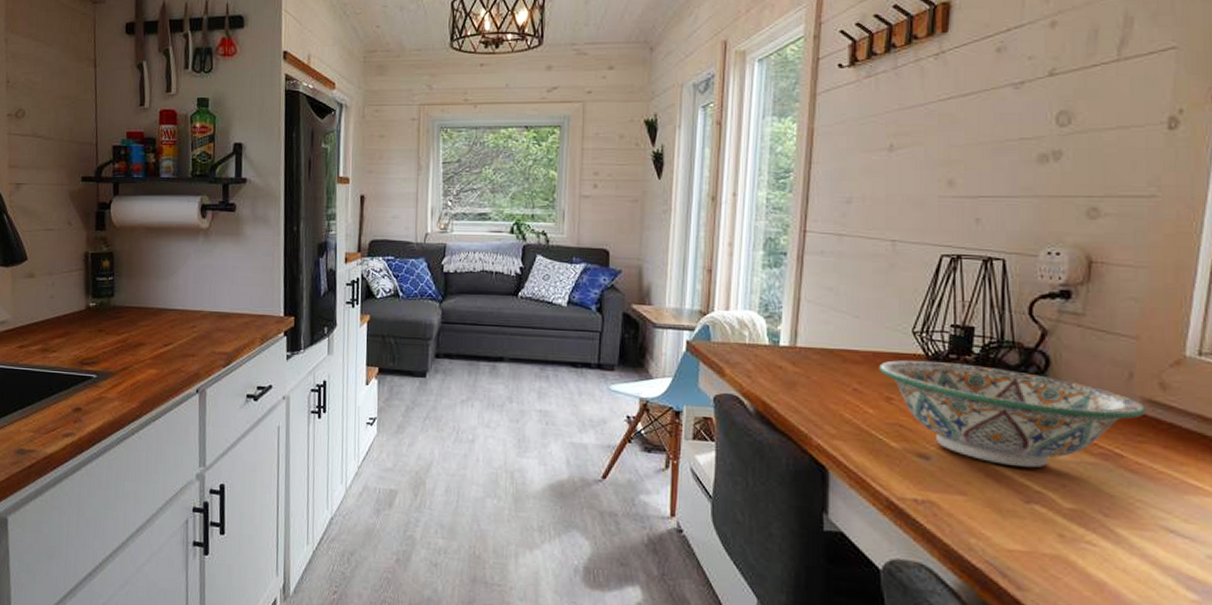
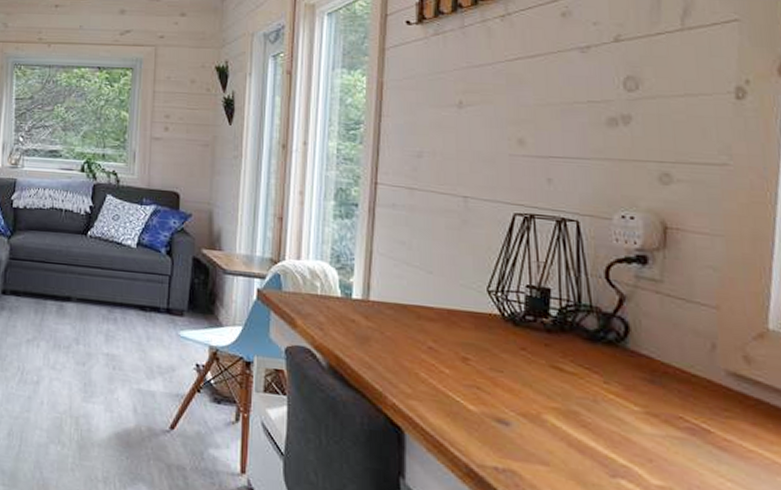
decorative bowl: present [879,359,1146,468] -> none [454,319,732,440]

